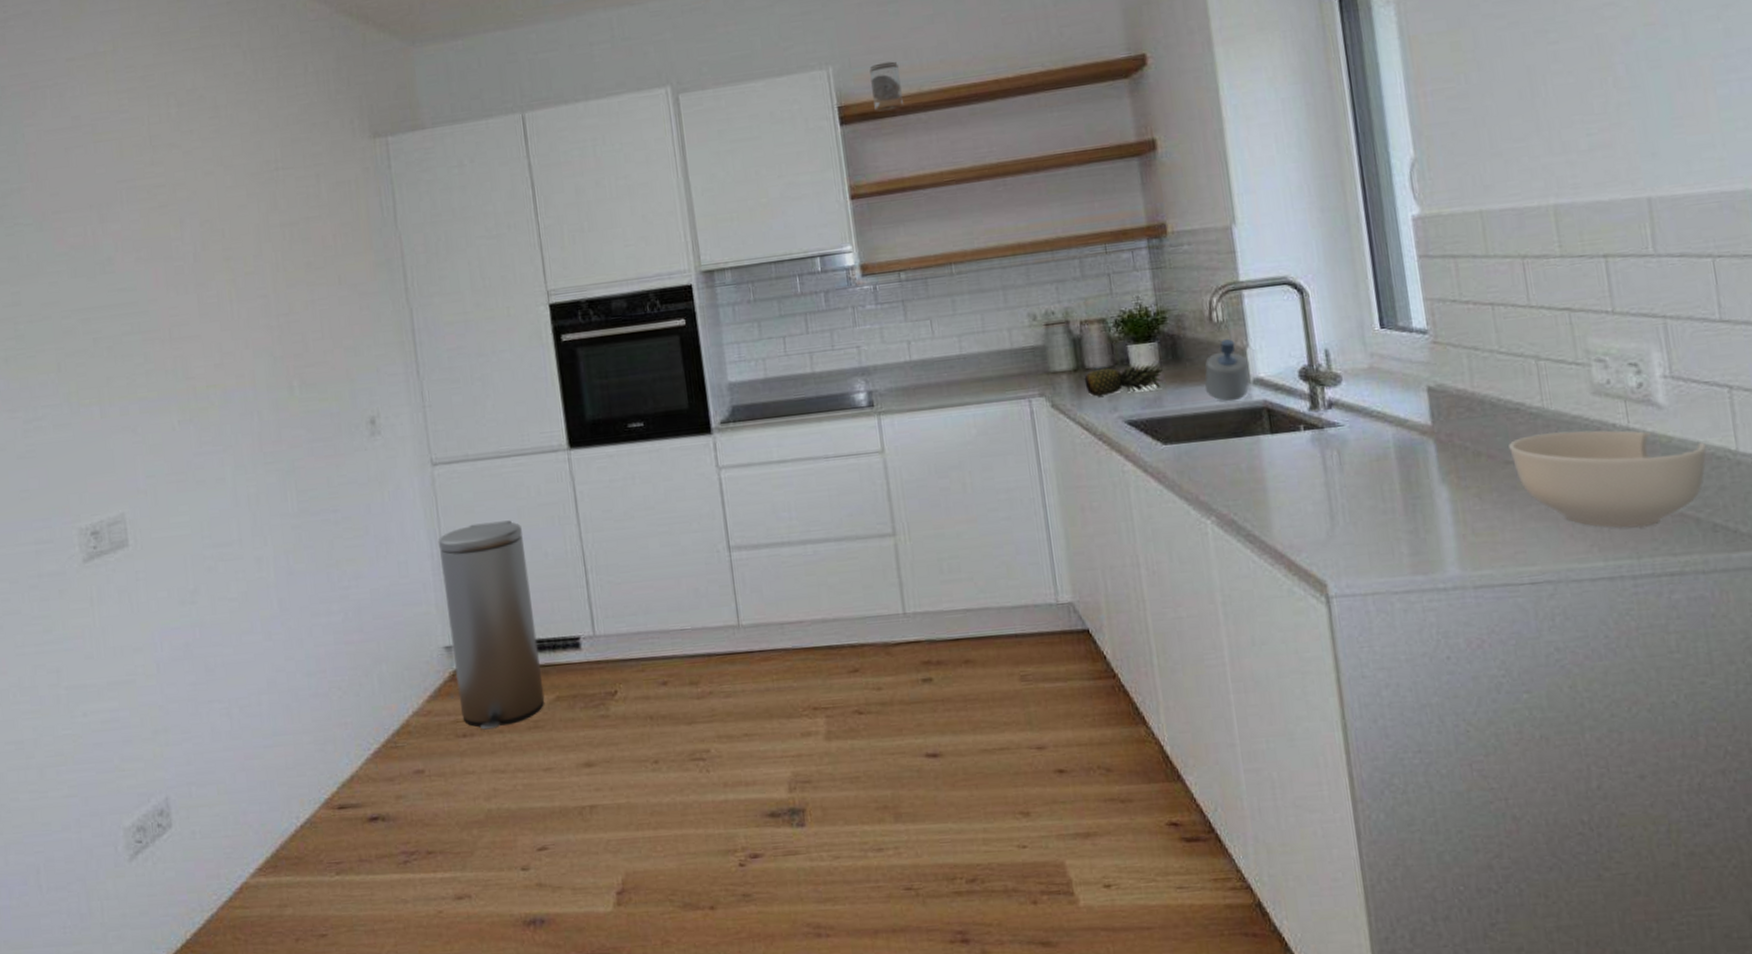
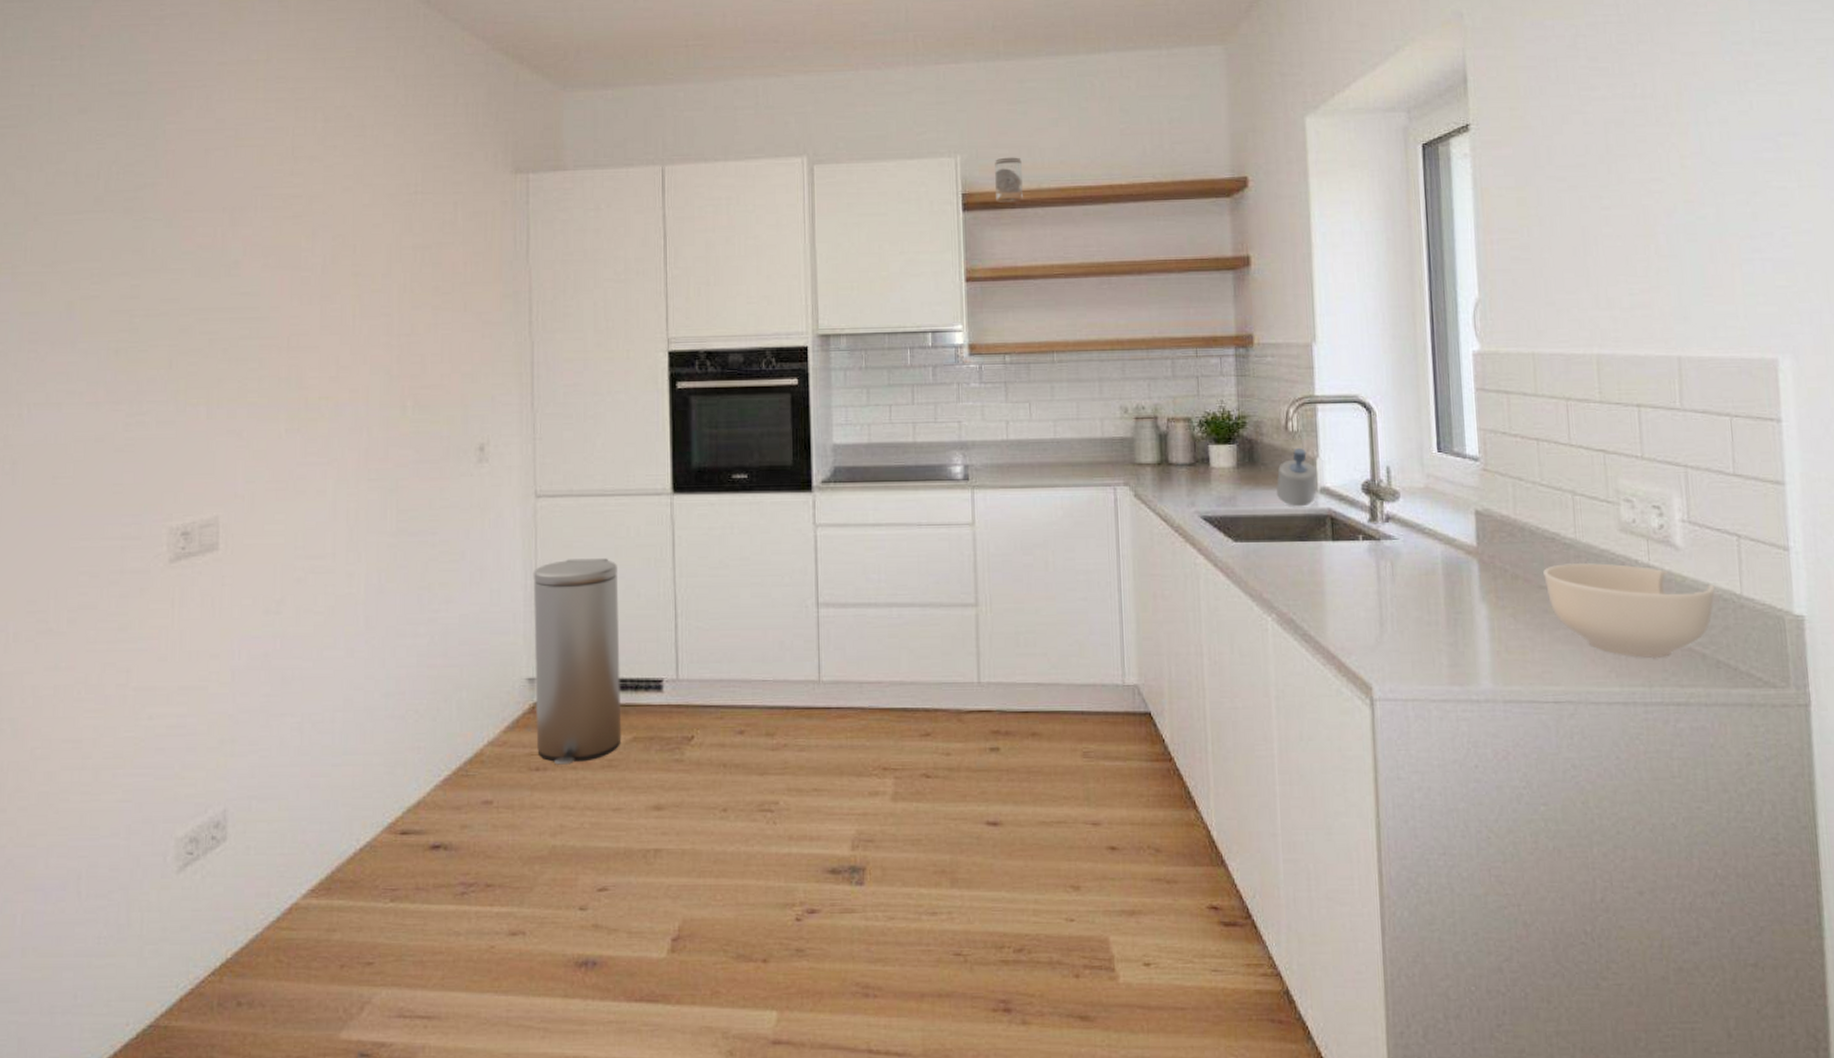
fruit: present [1084,362,1164,397] -> none [1167,463,1240,491]

